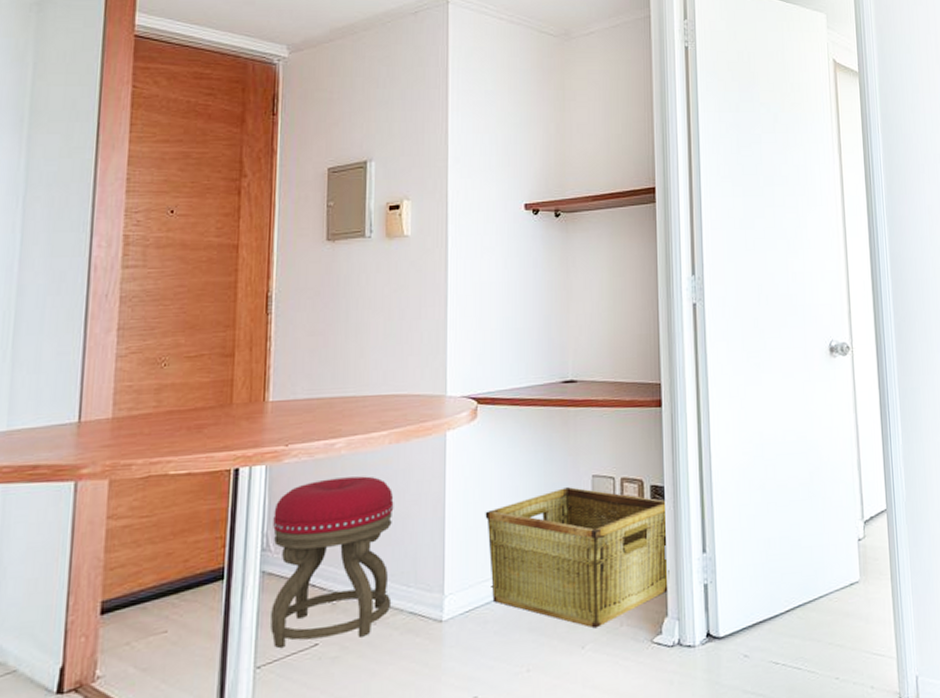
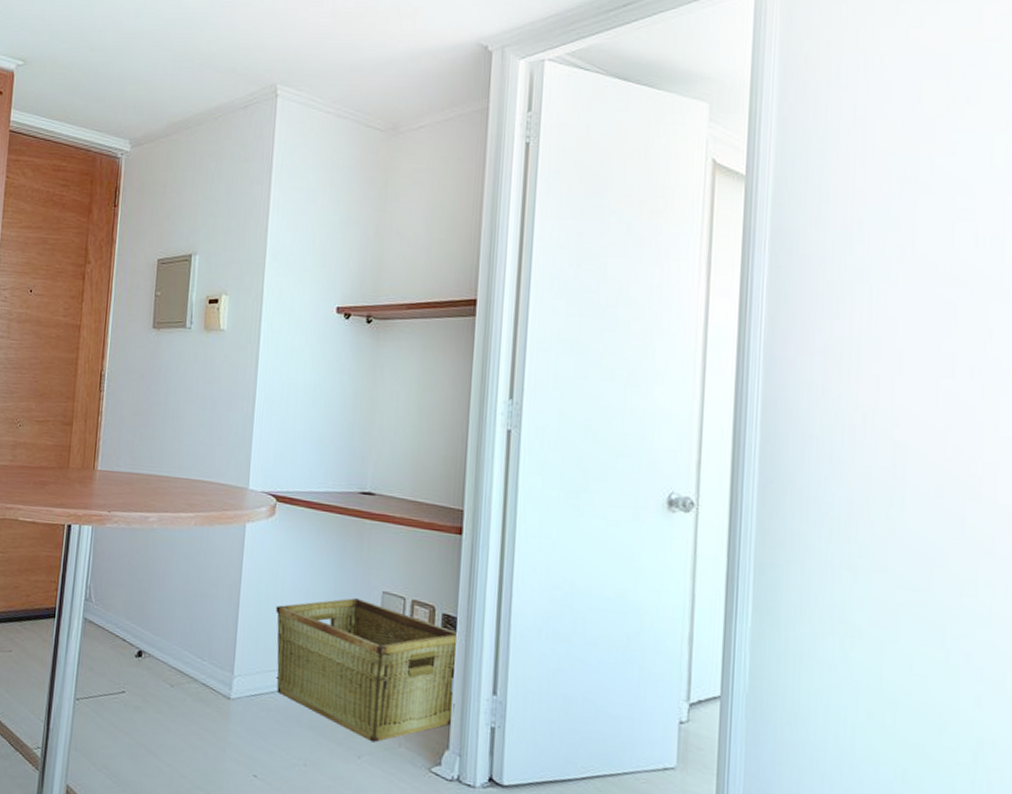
stool: present [271,476,394,649] -> none [88,547,195,696]

